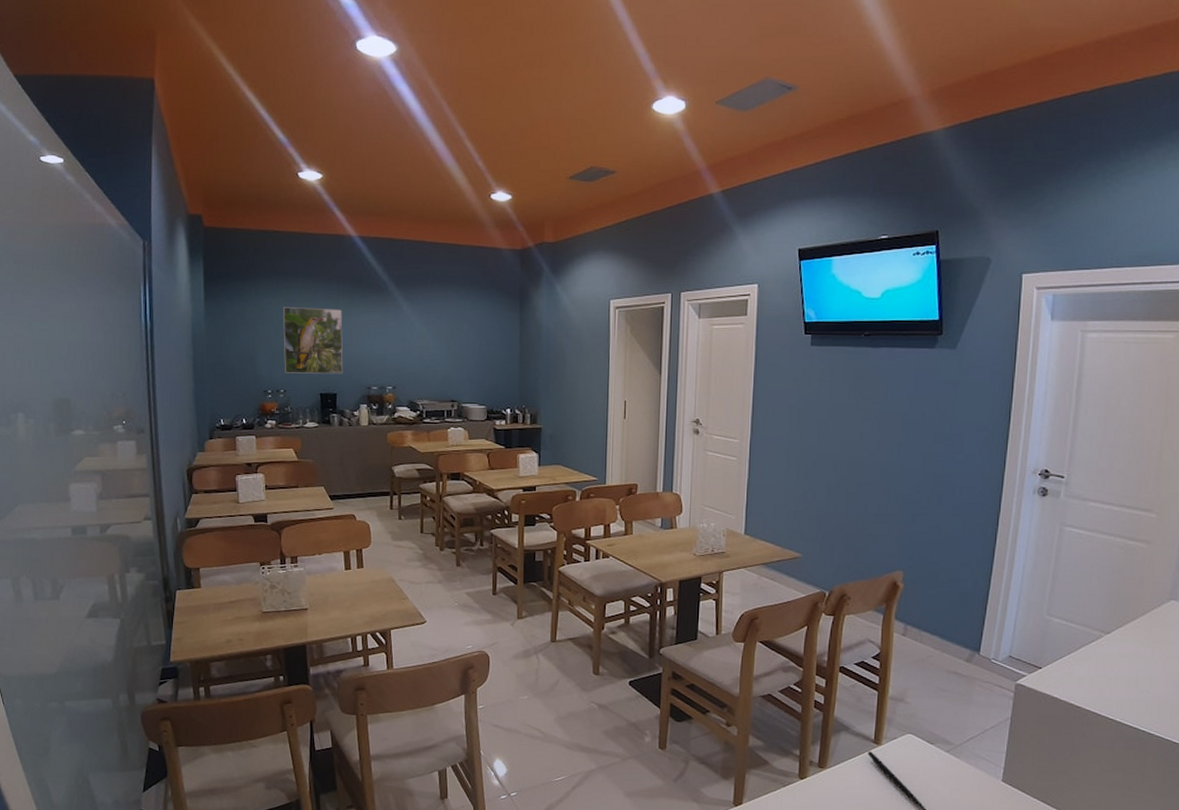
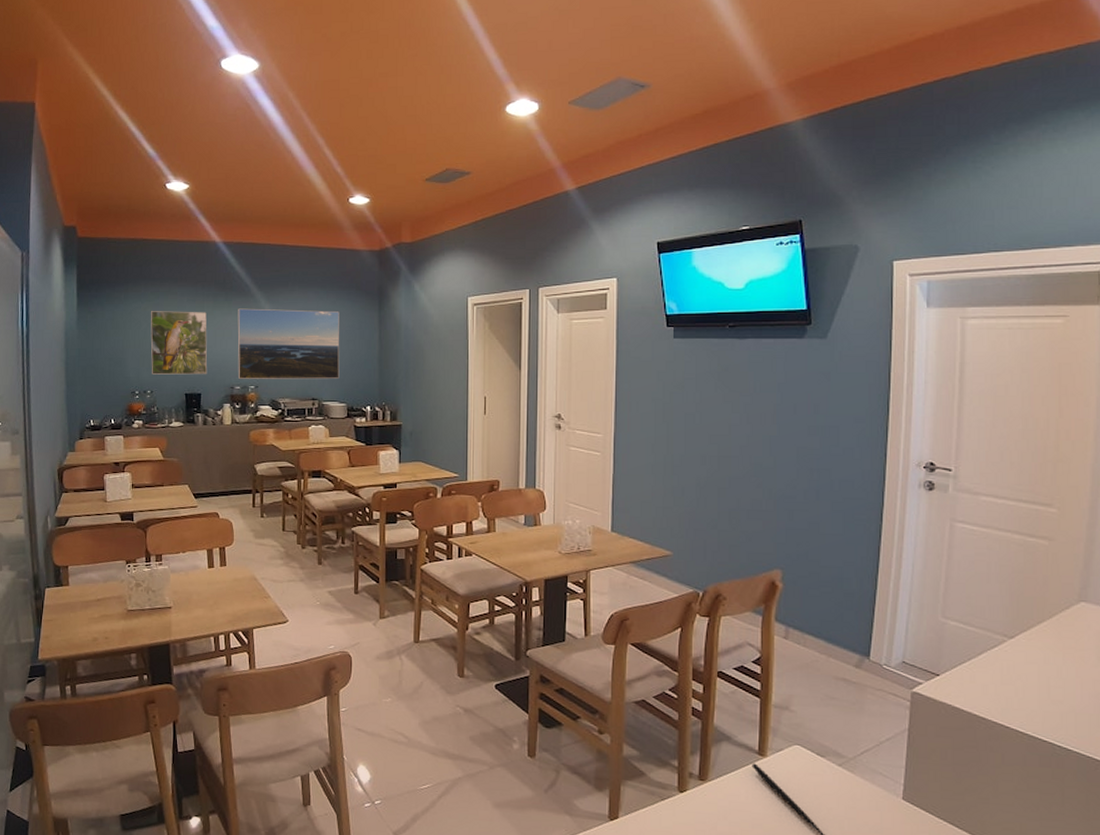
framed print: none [374,306,480,381] -> present [237,308,340,379]

